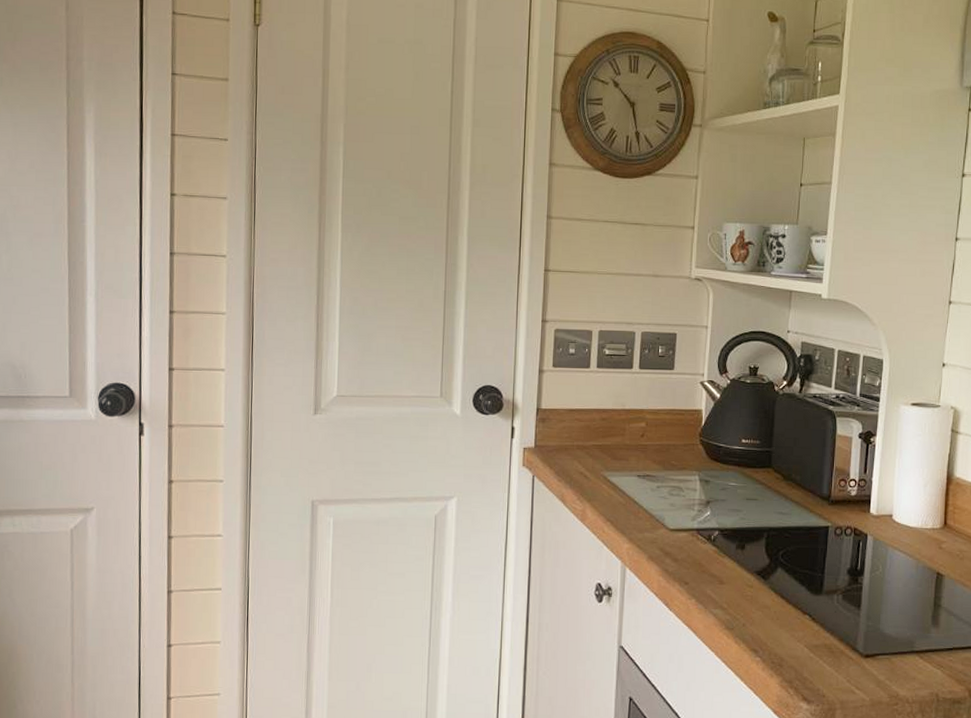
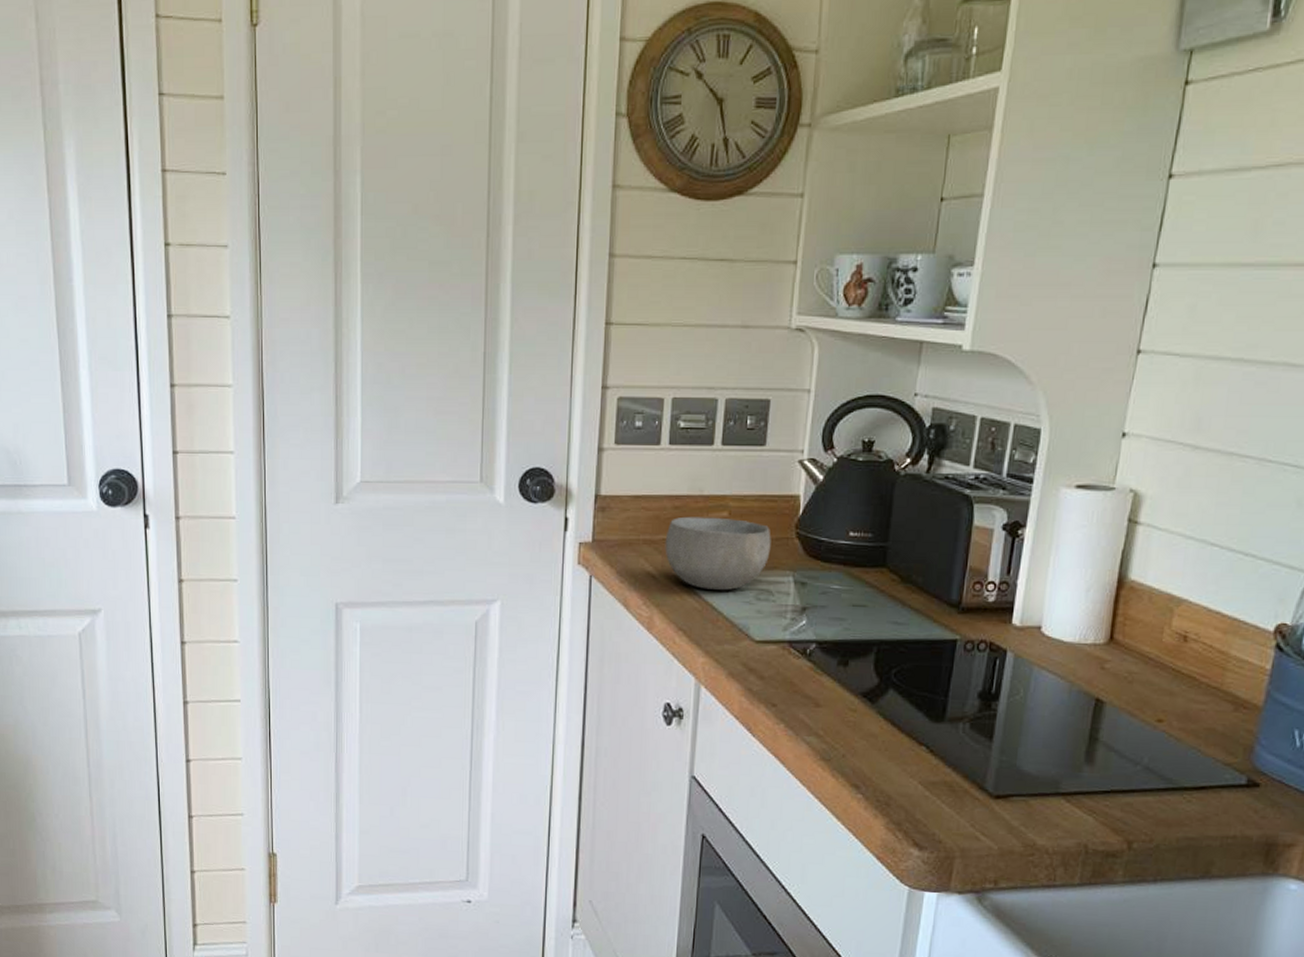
bowl: none [594,426,680,488] -> present [665,516,771,591]

